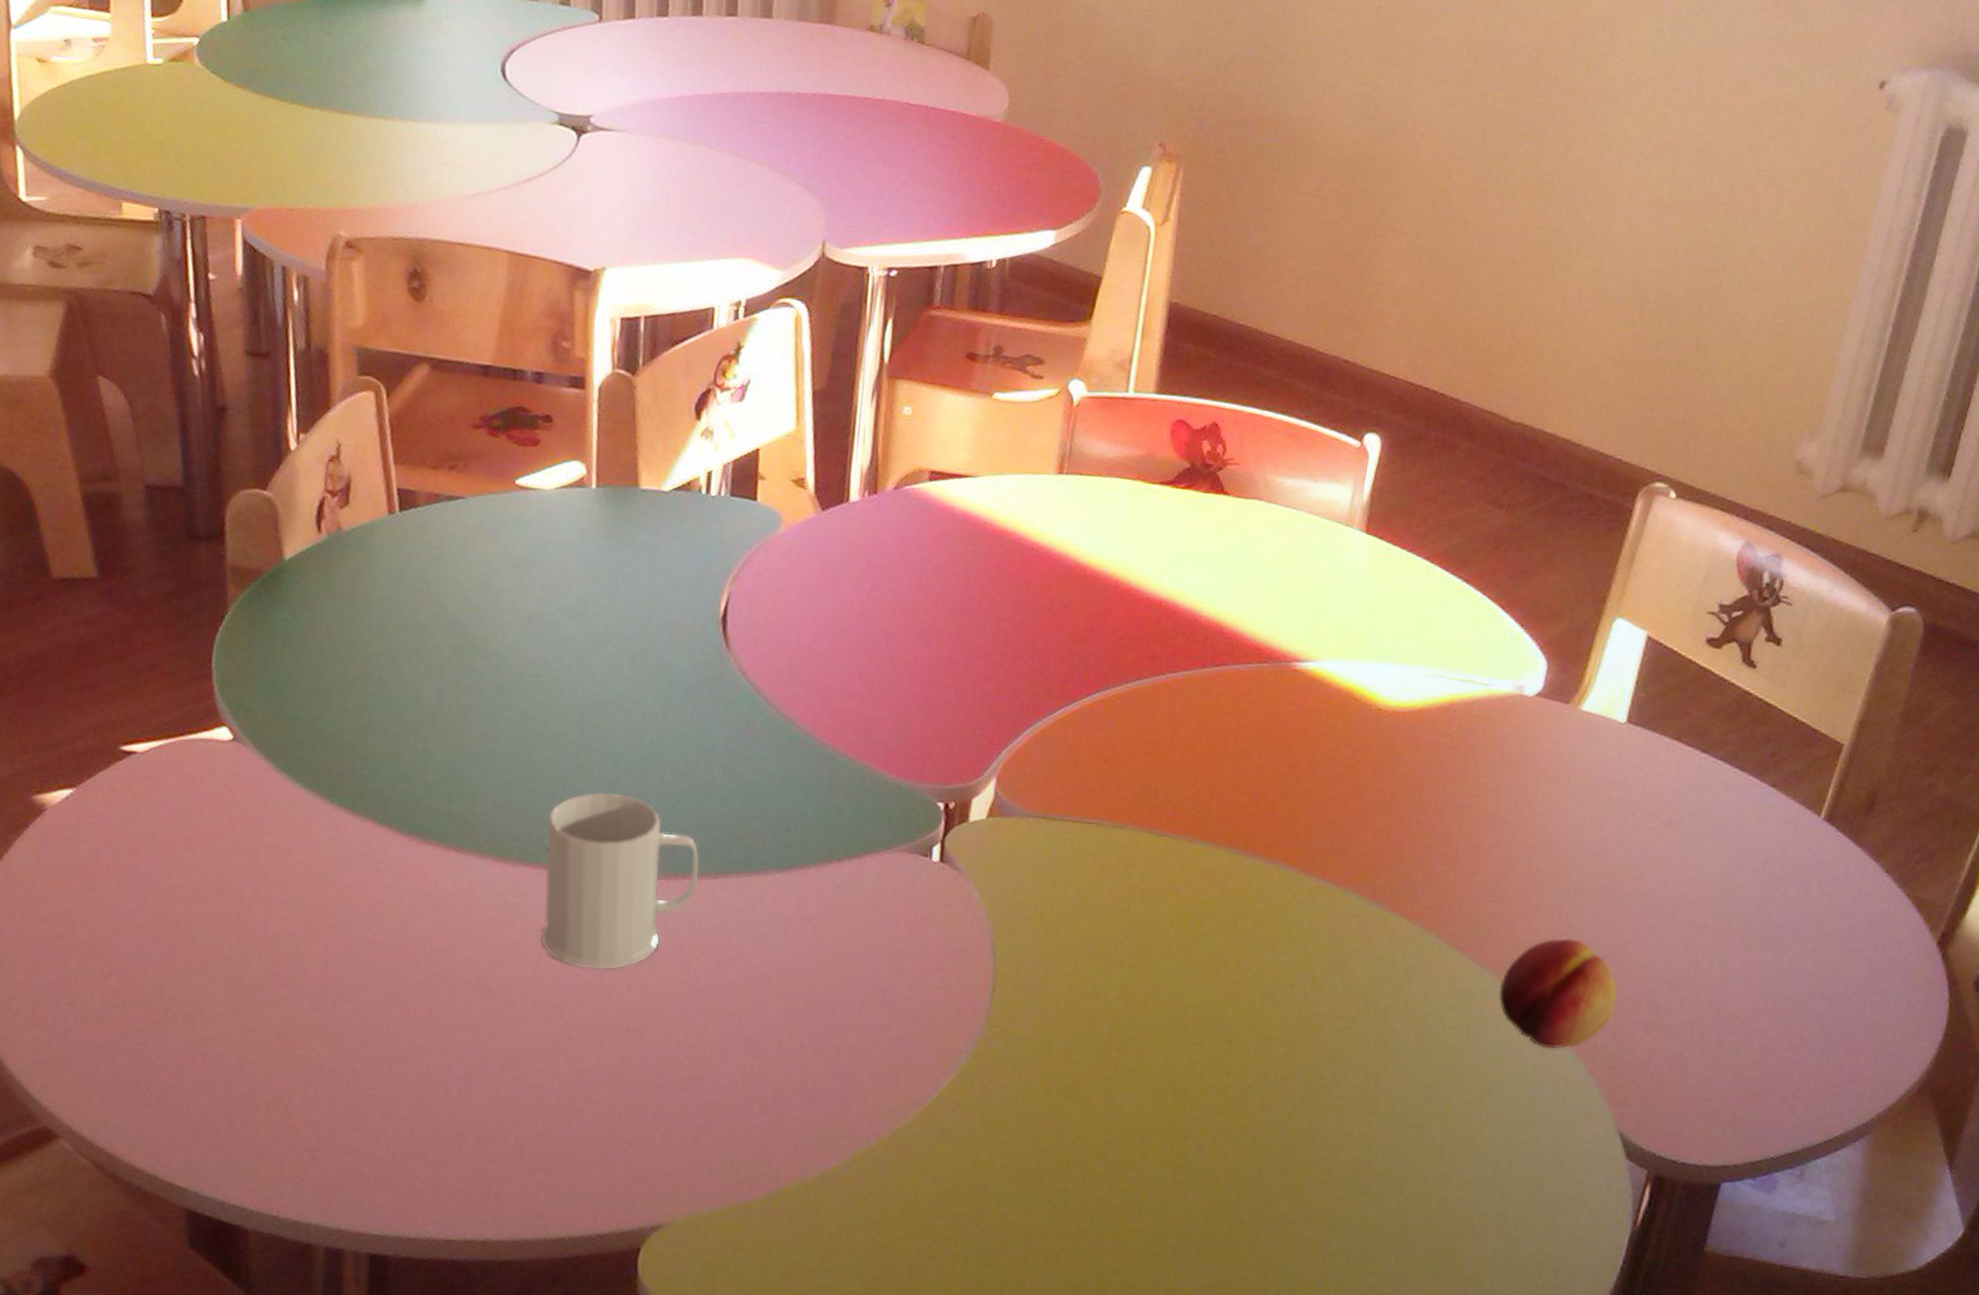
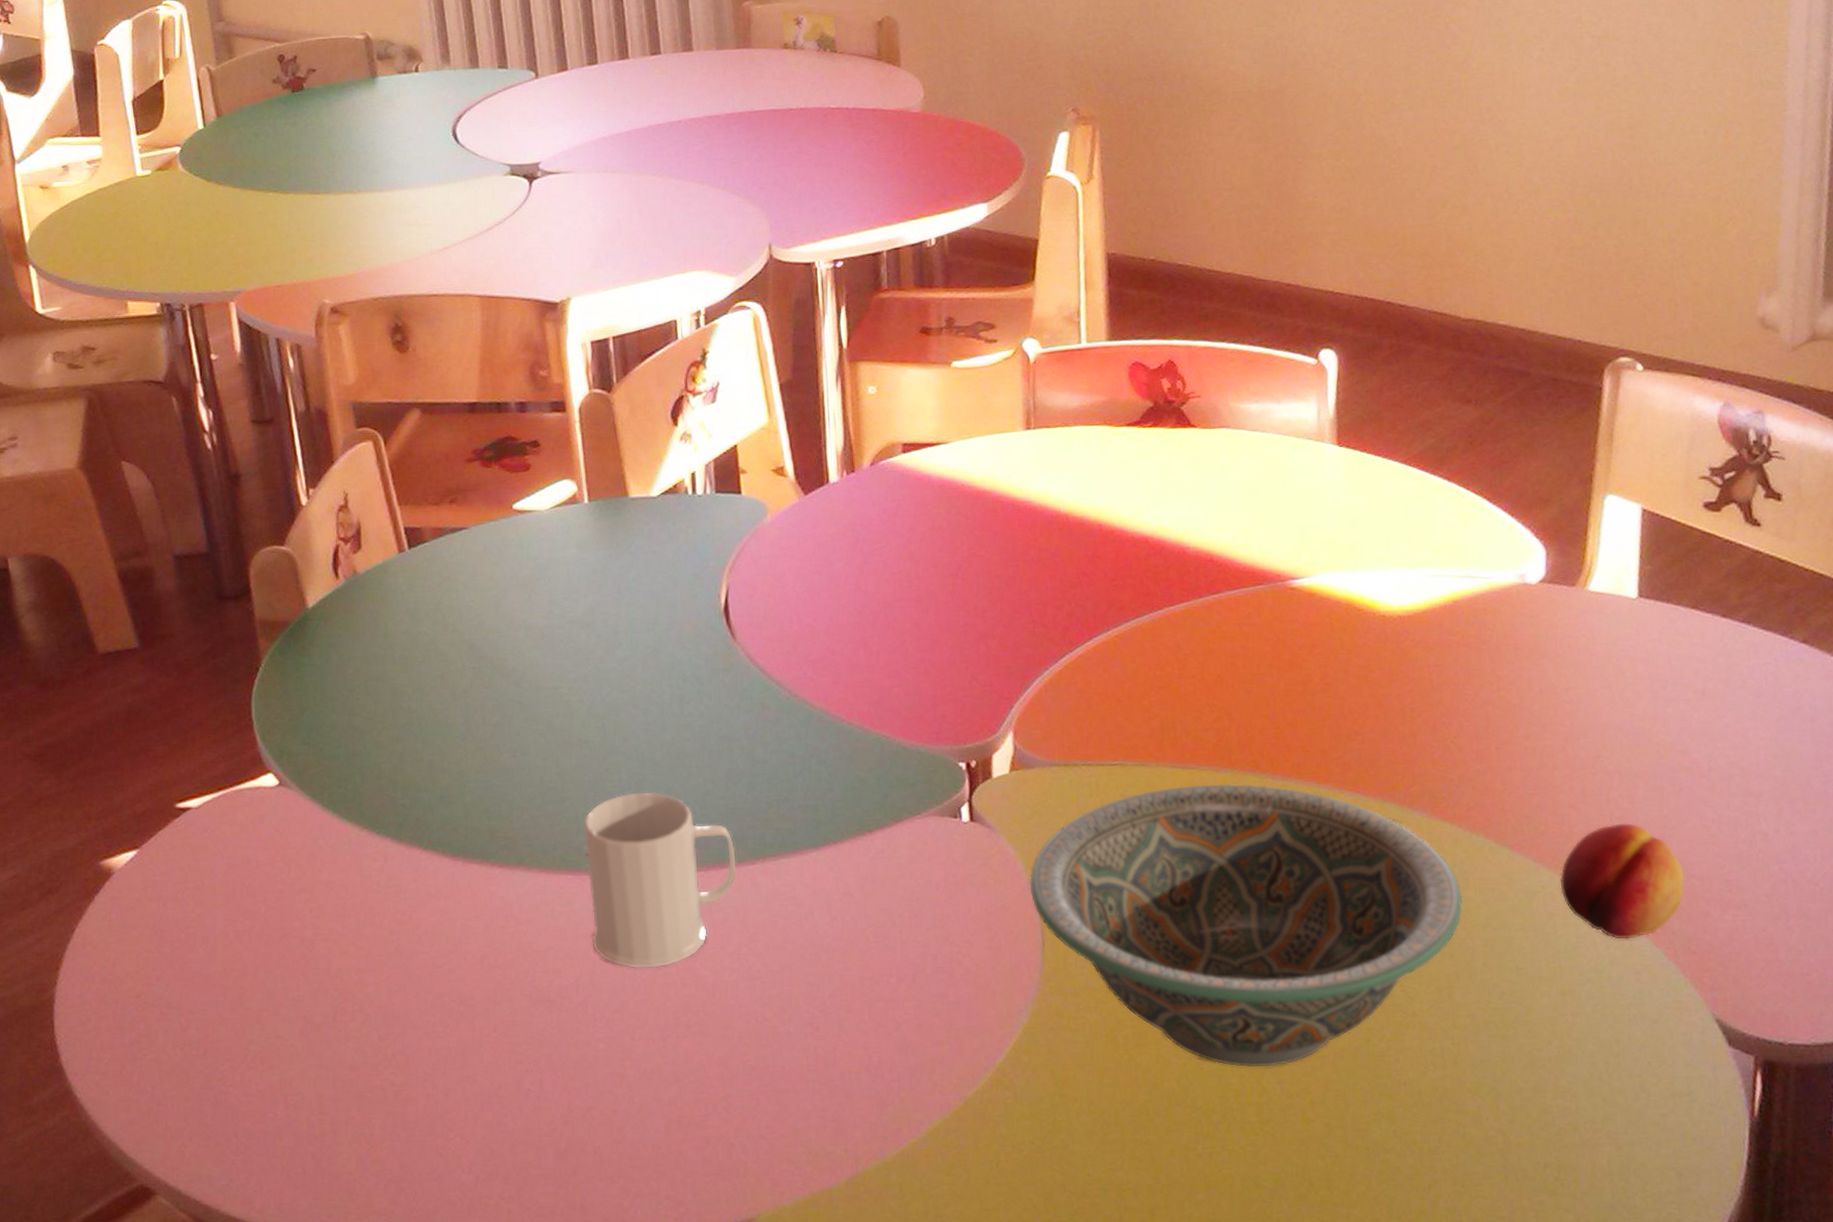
decorative bowl: none [988,852,1406,1132] -> present [1029,784,1463,1068]

